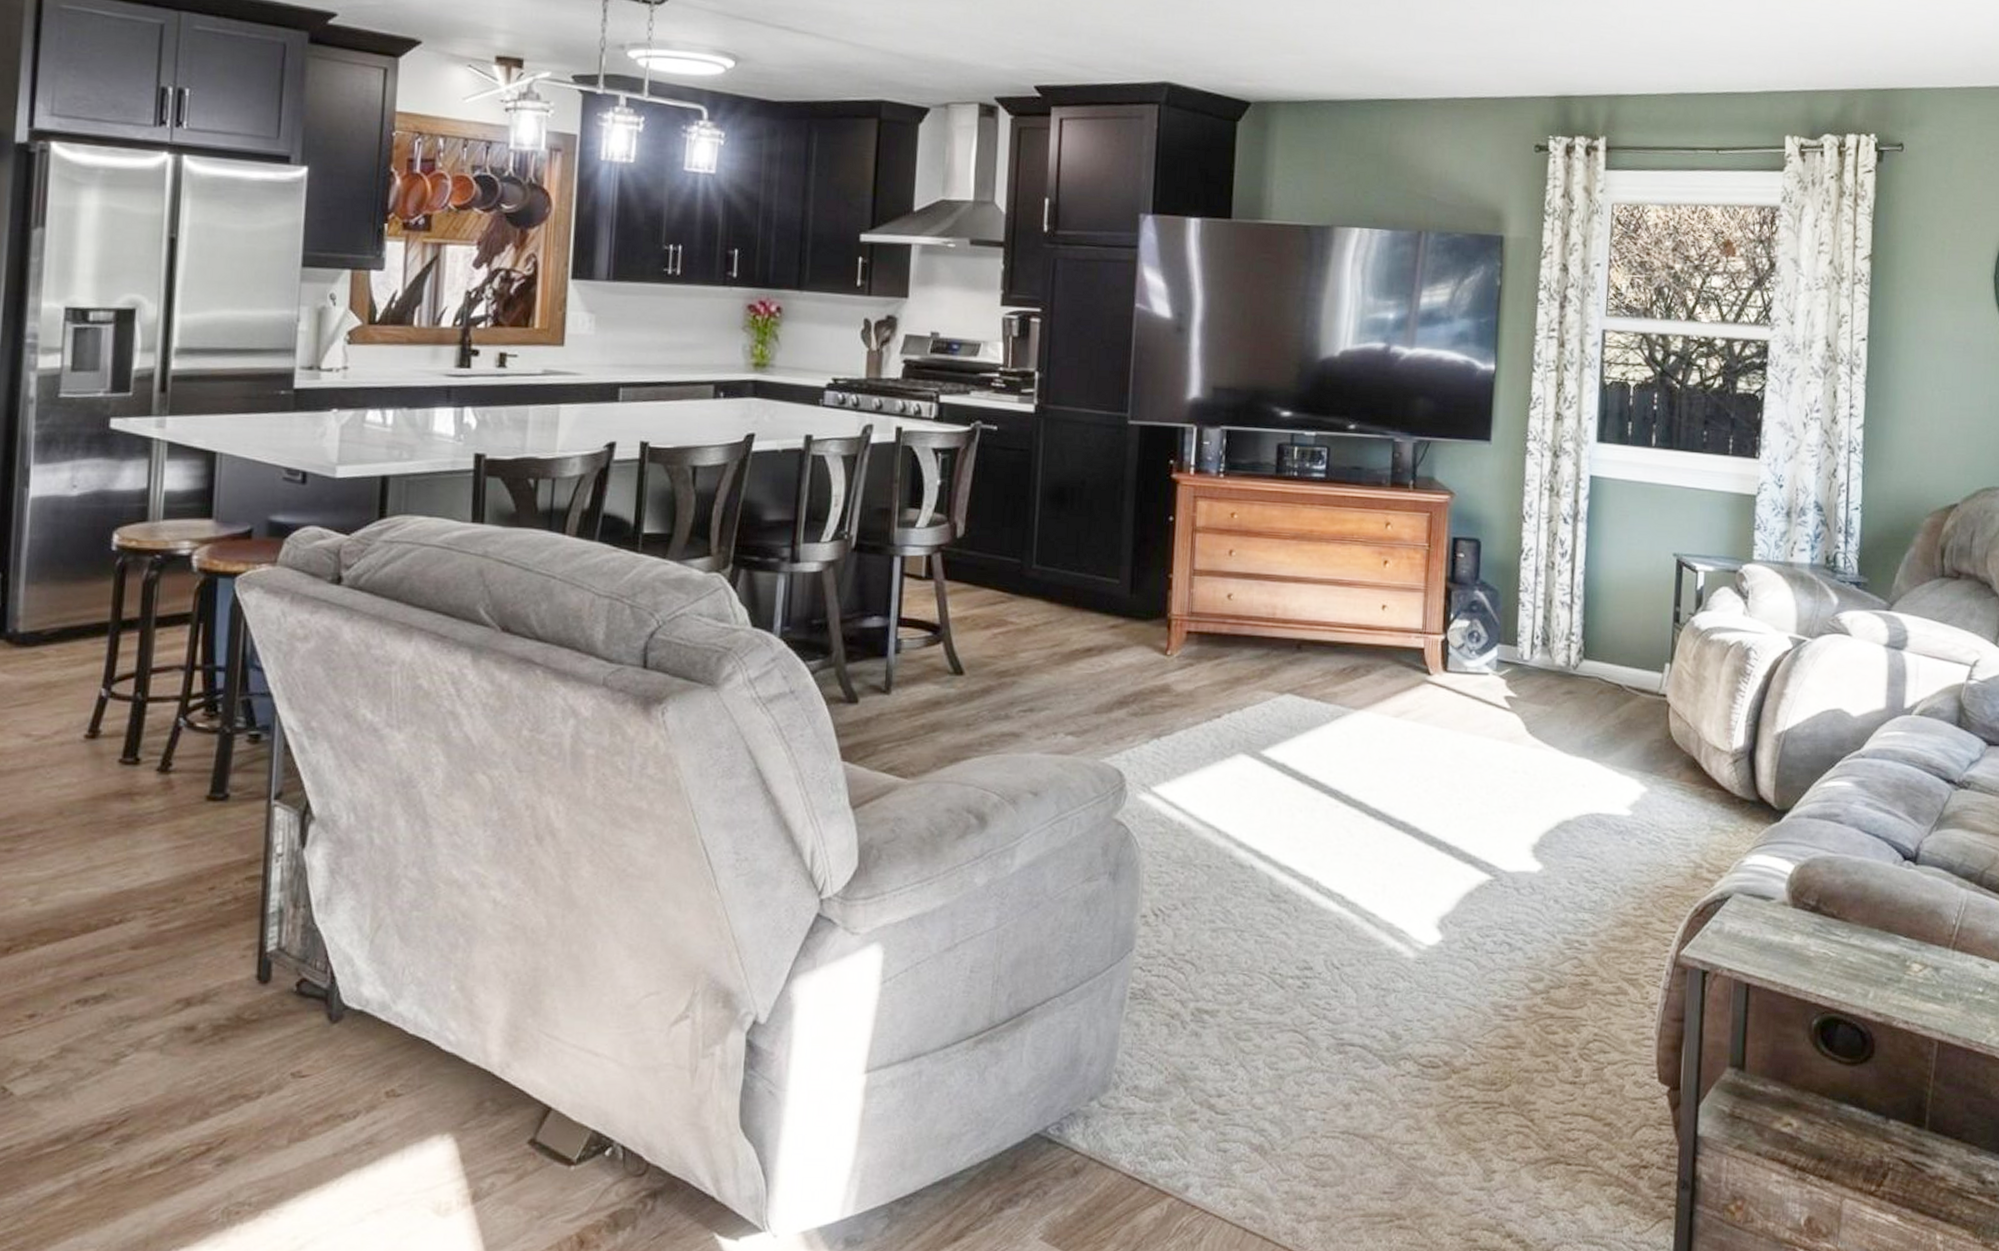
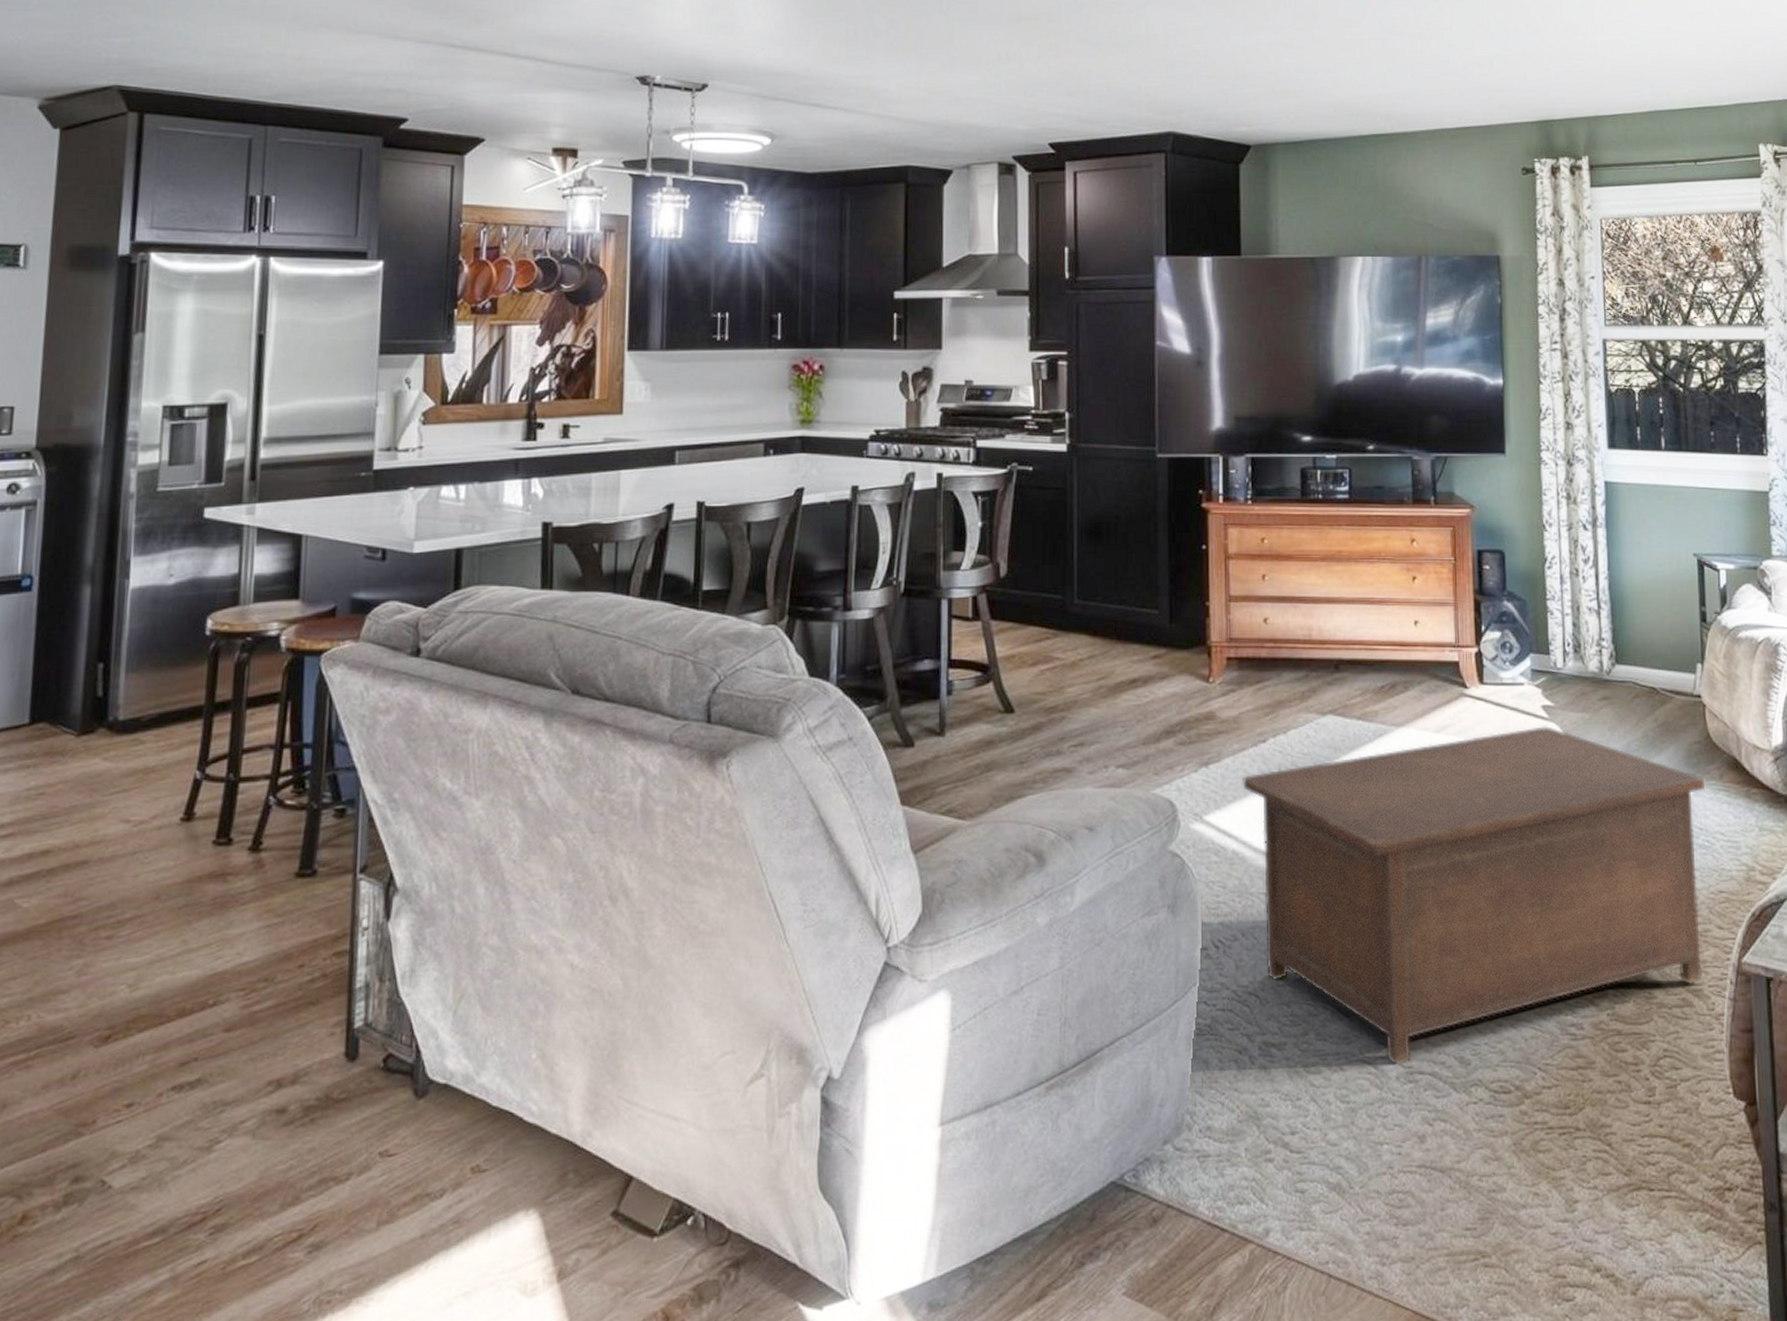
cabinet: none [1194,716,1661,1037] -> present [1243,726,1704,1066]

